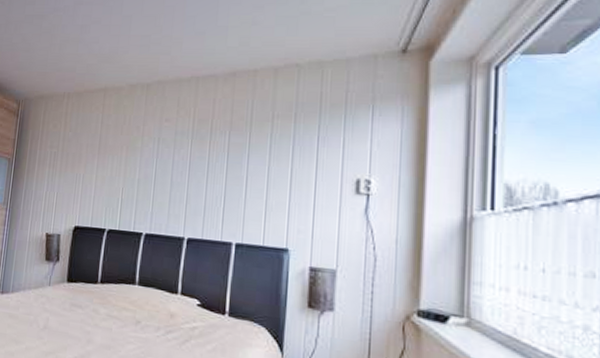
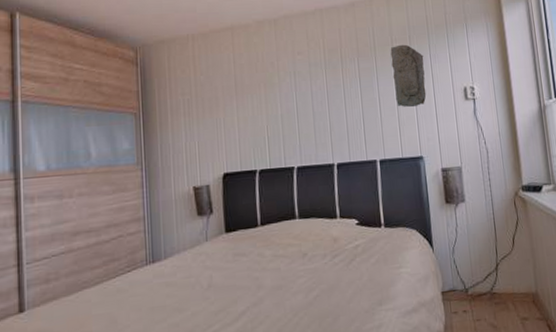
stone relief: none [266,121,310,192] -> present [390,44,427,107]

